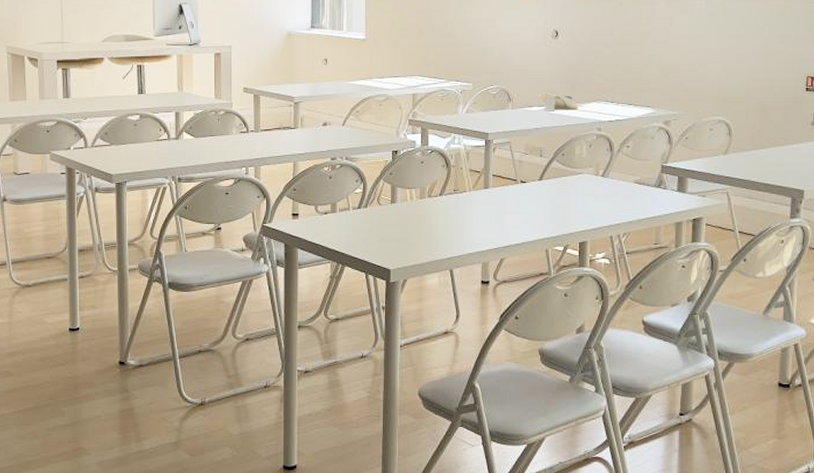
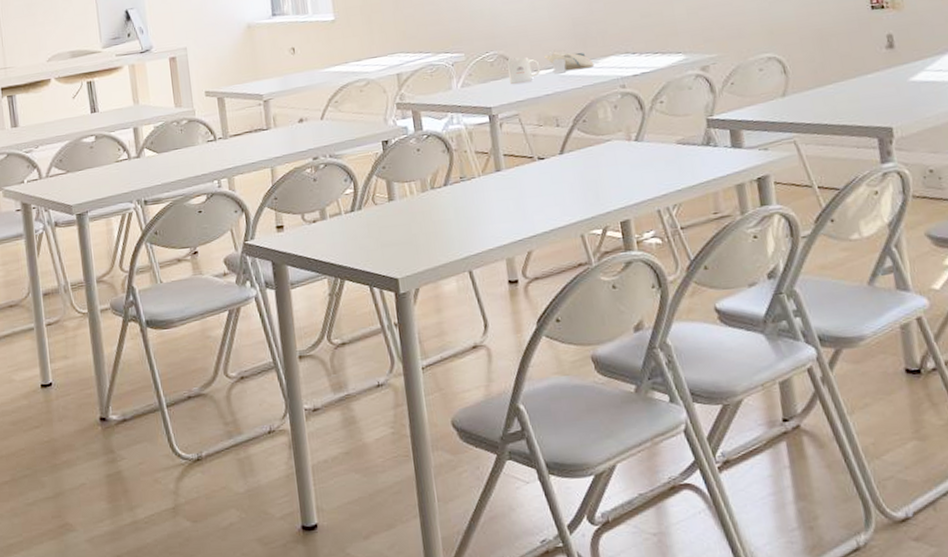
mug: none [506,93,534,116] -> present [507,56,541,85]

